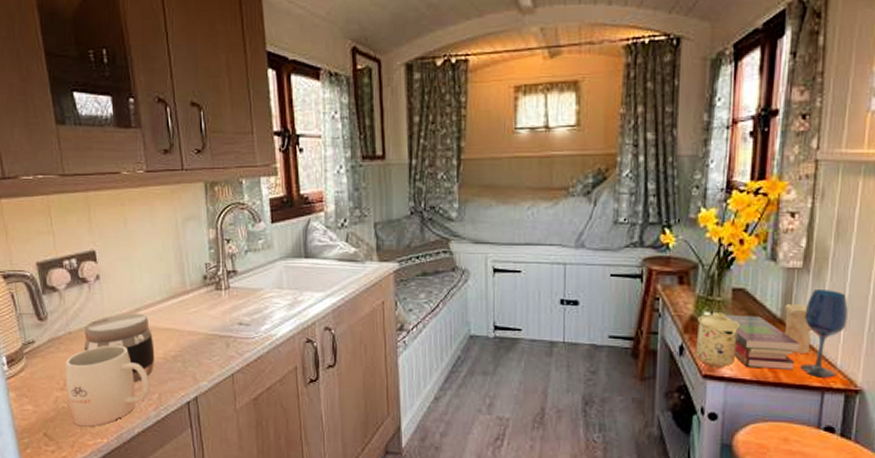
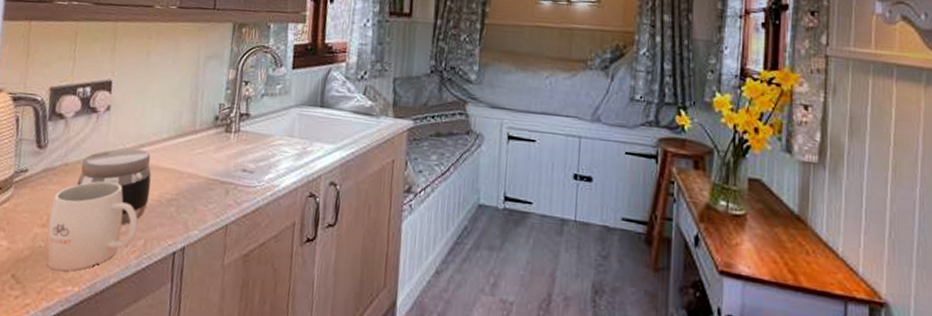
mug: present [695,312,741,368] -> none [711,202,758,265]
books: present [724,314,800,371] -> none [740,205,819,275]
candle: present [784,303,812,353] -> none [802,199,831,256]
wineglass: present [800,290,848,378] -> none [821,187,866,287]

